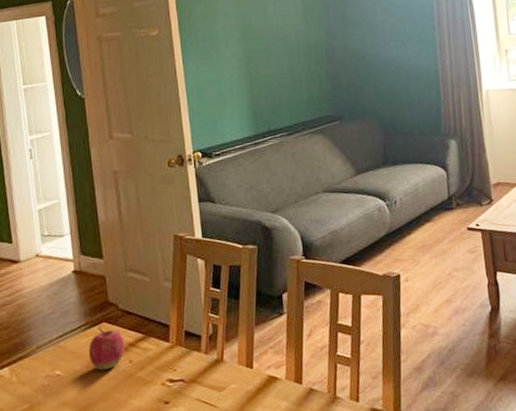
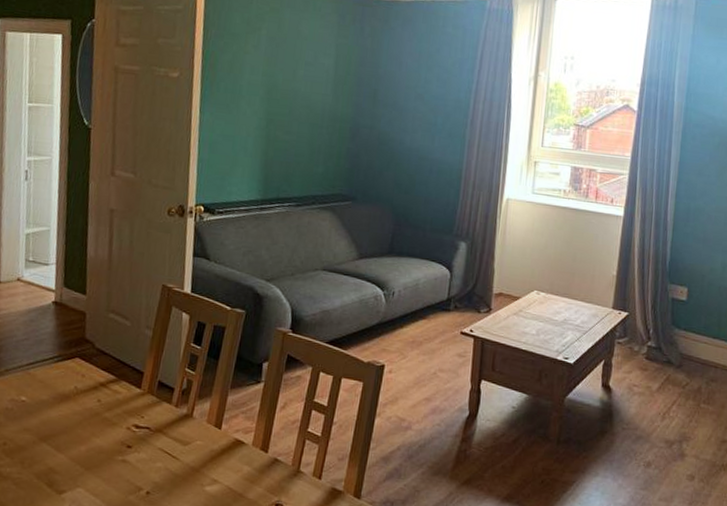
apple: present [88,327,125,371] -> none [56,361,96,405]

